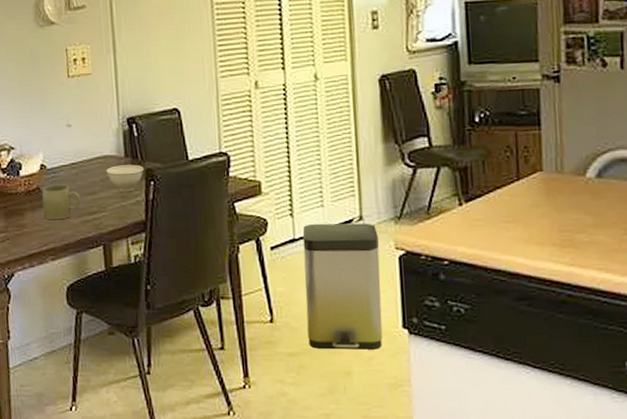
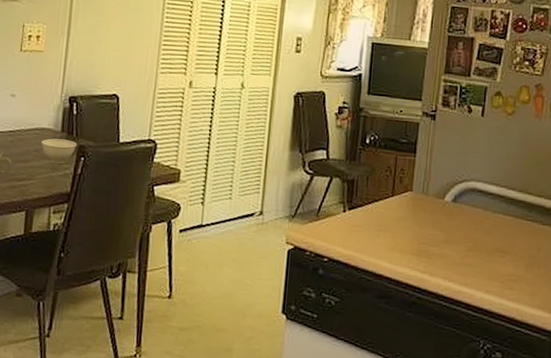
pedal bin: present [302,223,383,350] -> none [199,213,274,331]

